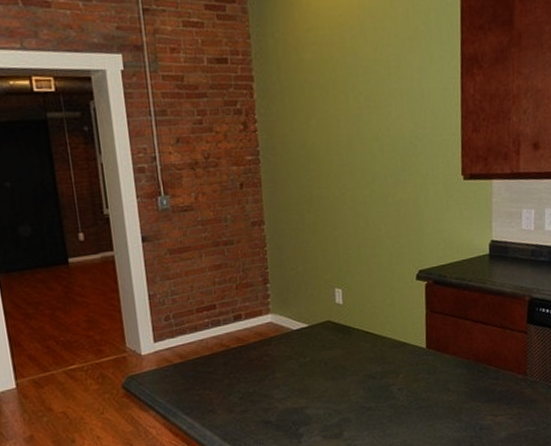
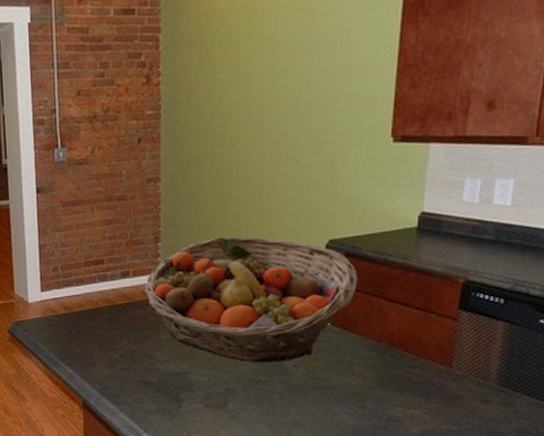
fruit basket: none [256,272,446,391] -> present [143,236,358,363]

